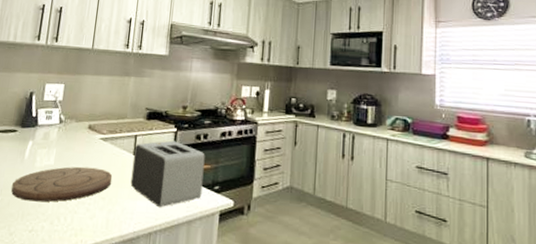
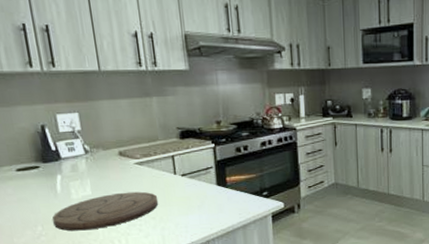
toaster: present [130,140,205,208] -> none [174,156,252,219]

